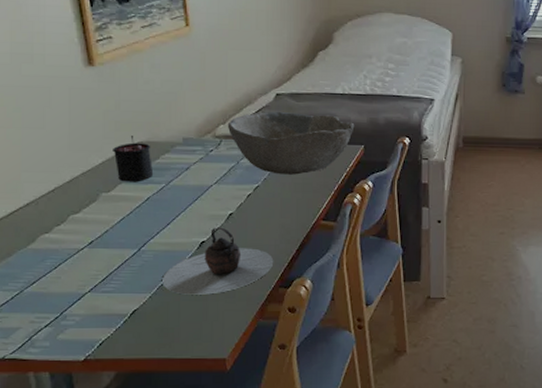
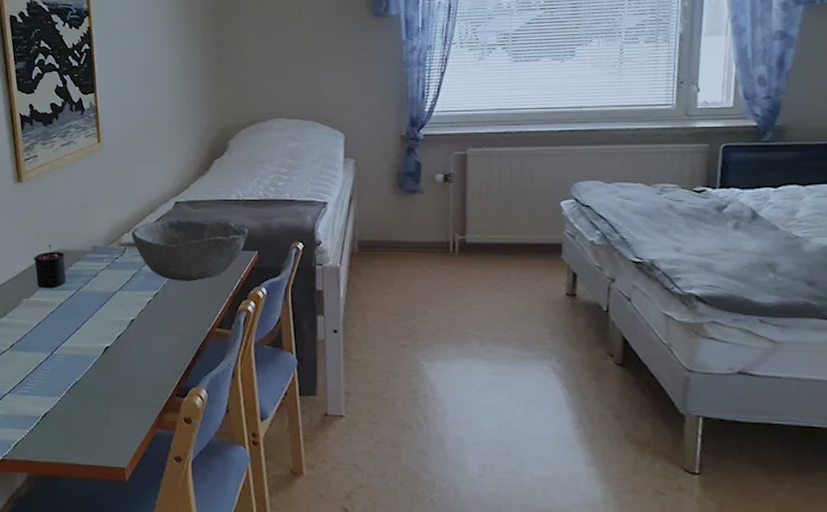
teapot: present [162,227,274,295] -> none [71,333,171,401]

